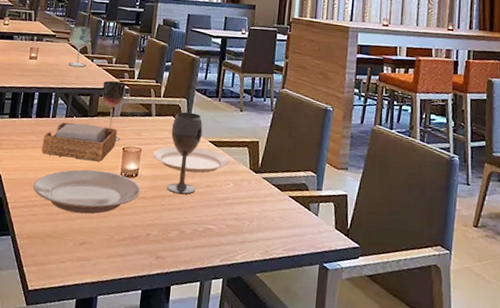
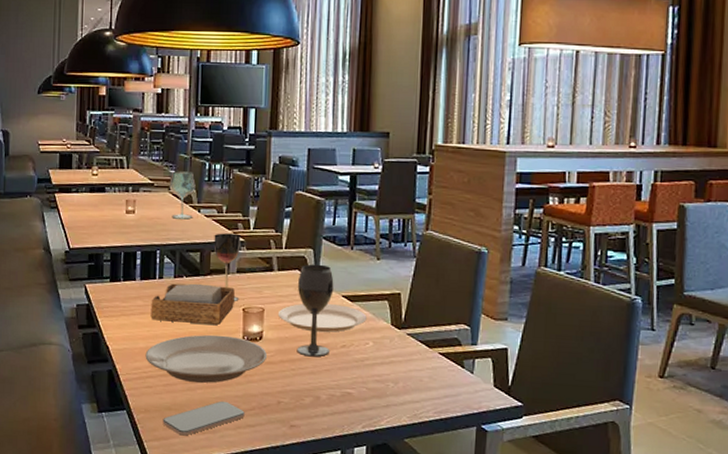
smartphone: none [42,231,117,262] -> present [162,401,245,436]

